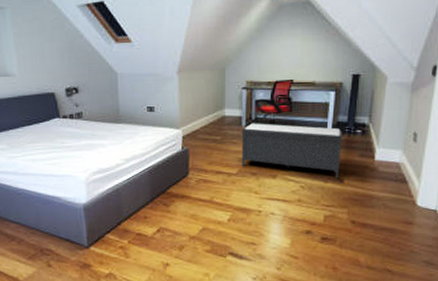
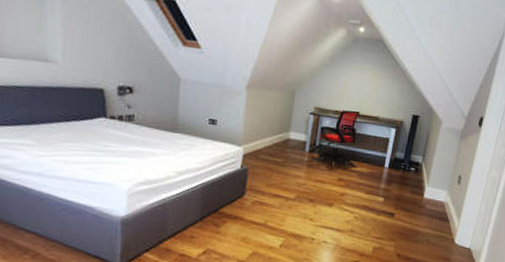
bench: present [241,123,343,179] -> none [300,149,399,212]

